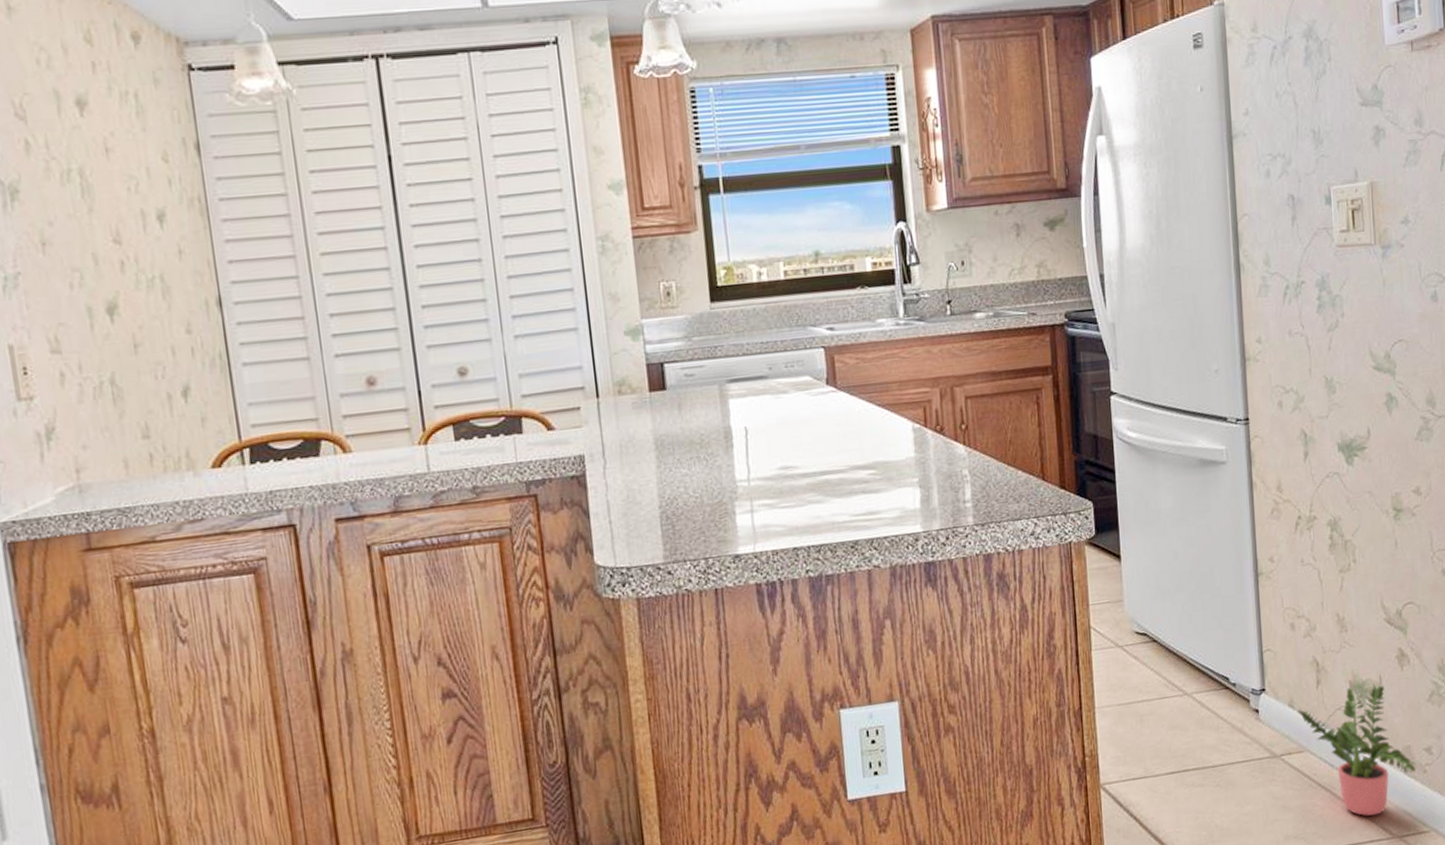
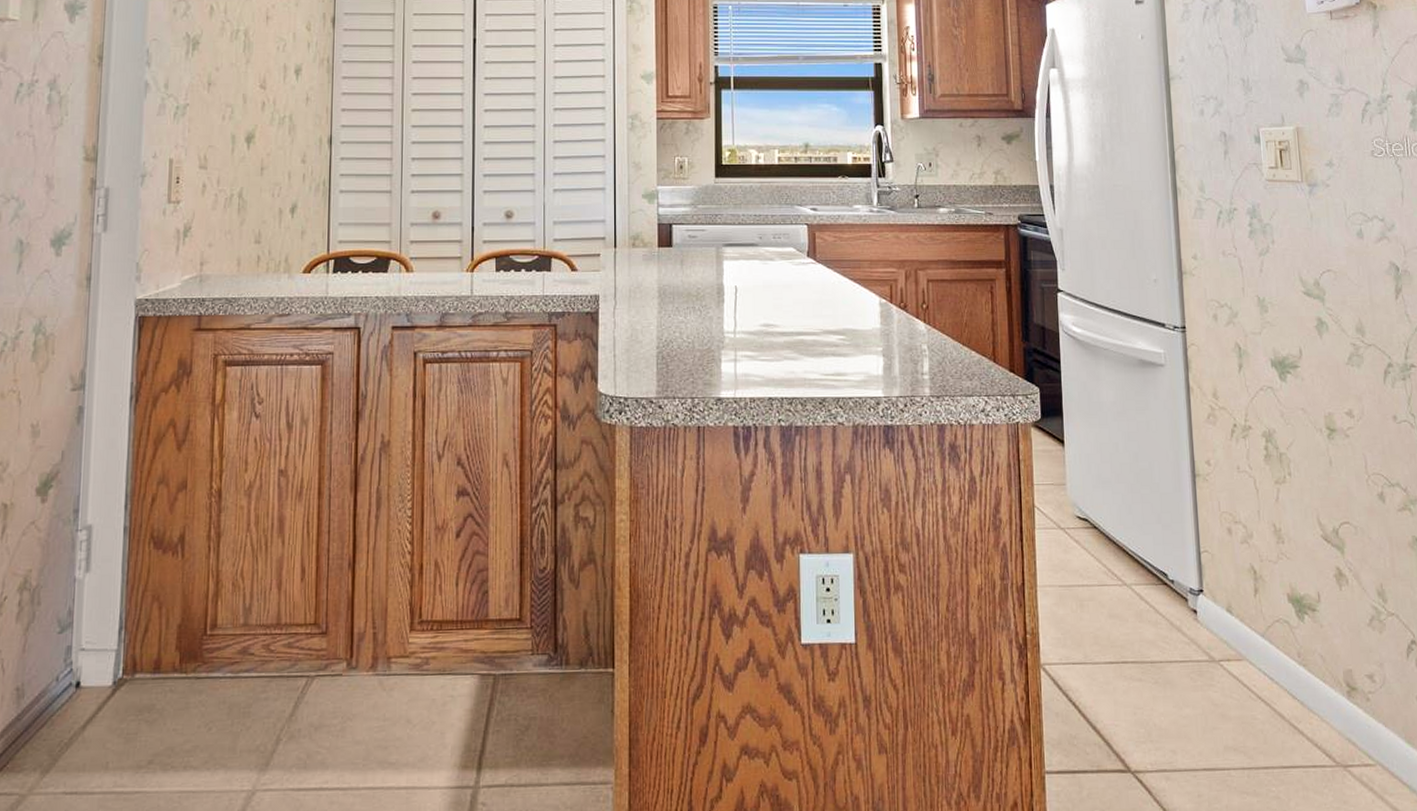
potted plant: present [1297,684,1416,817] -> none [1235,600,1359,739]

